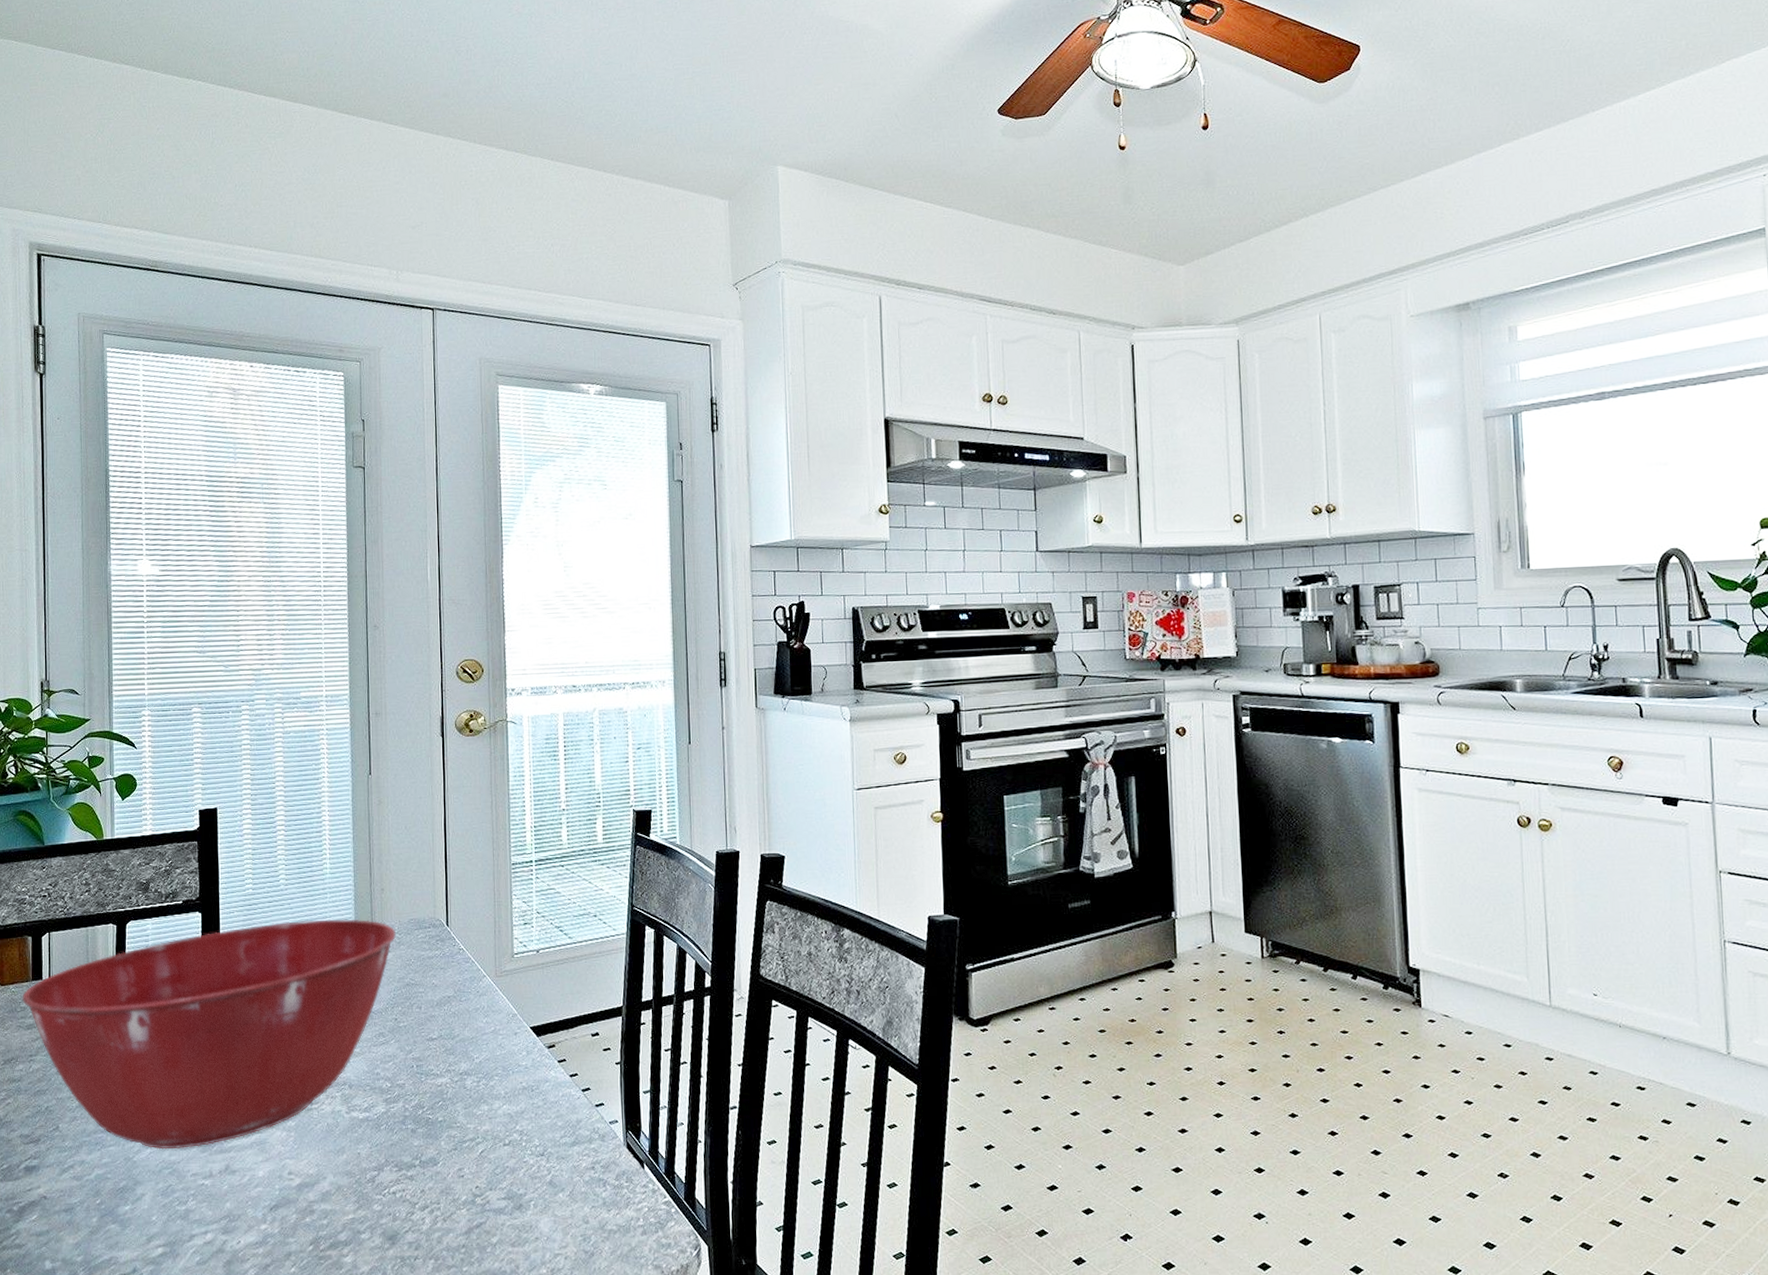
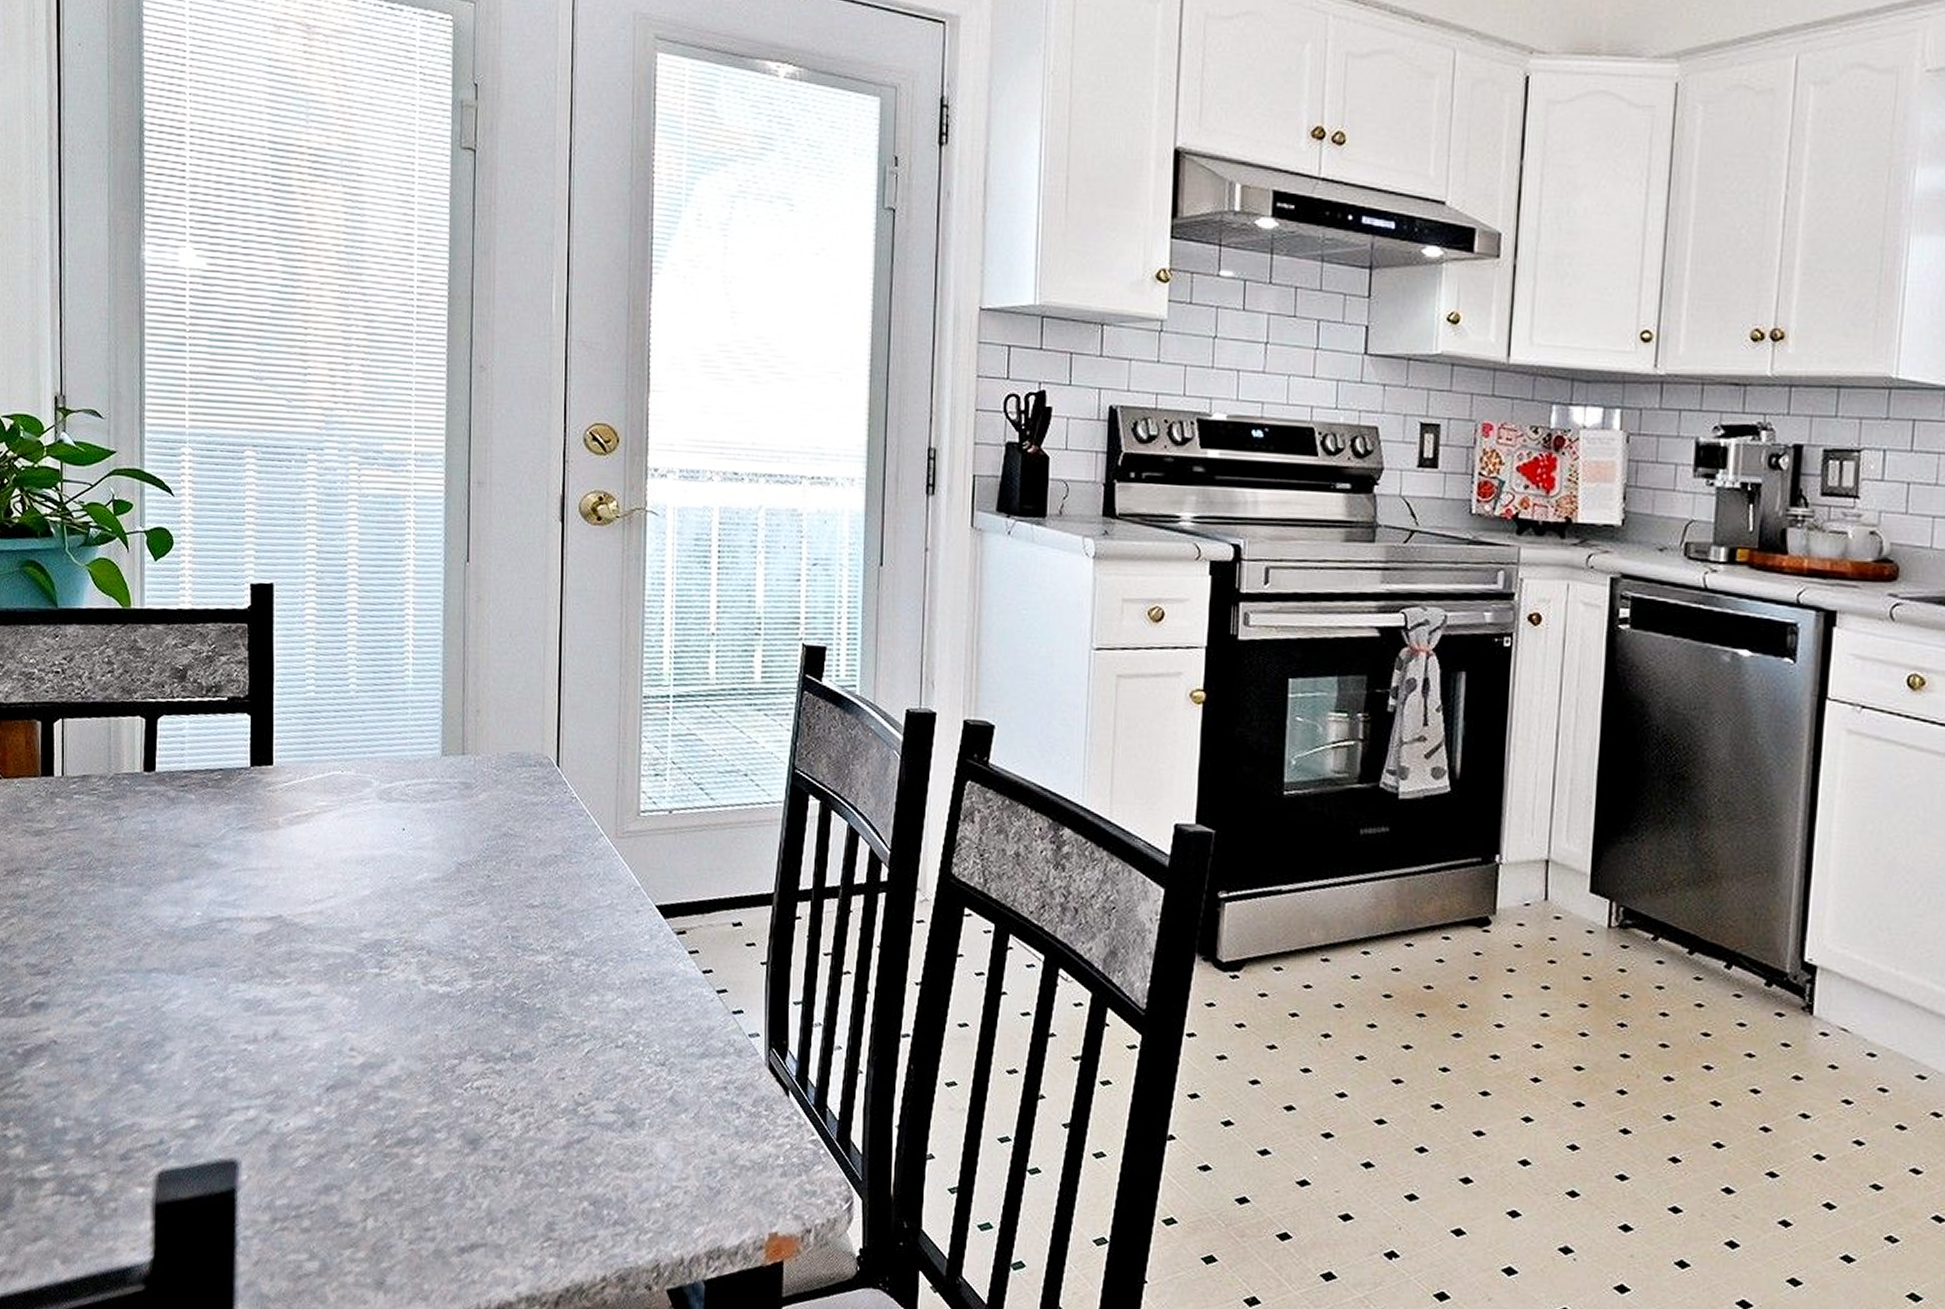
mixing bowl: present [22,919,396,1150] -> none [29,738,492,1004]

